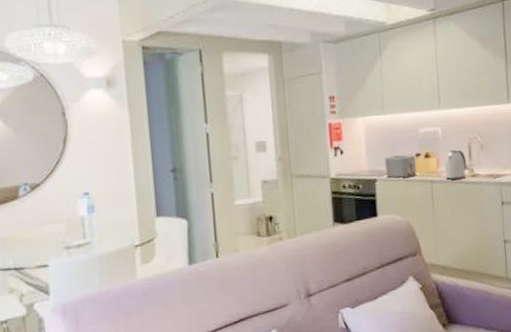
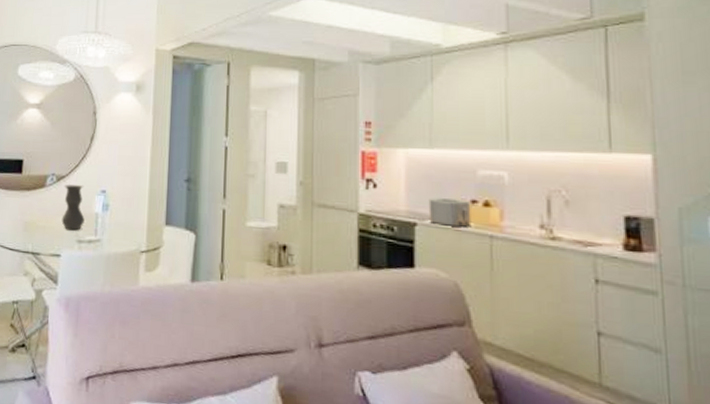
vase: none [40,190,70,240] -> present [61,184,85,232]
kettle: present [445,149,466,181] -> none [512,201,542,242]

